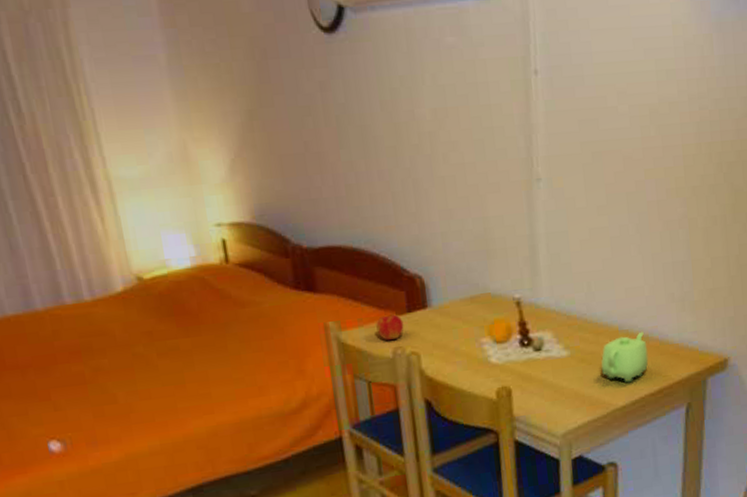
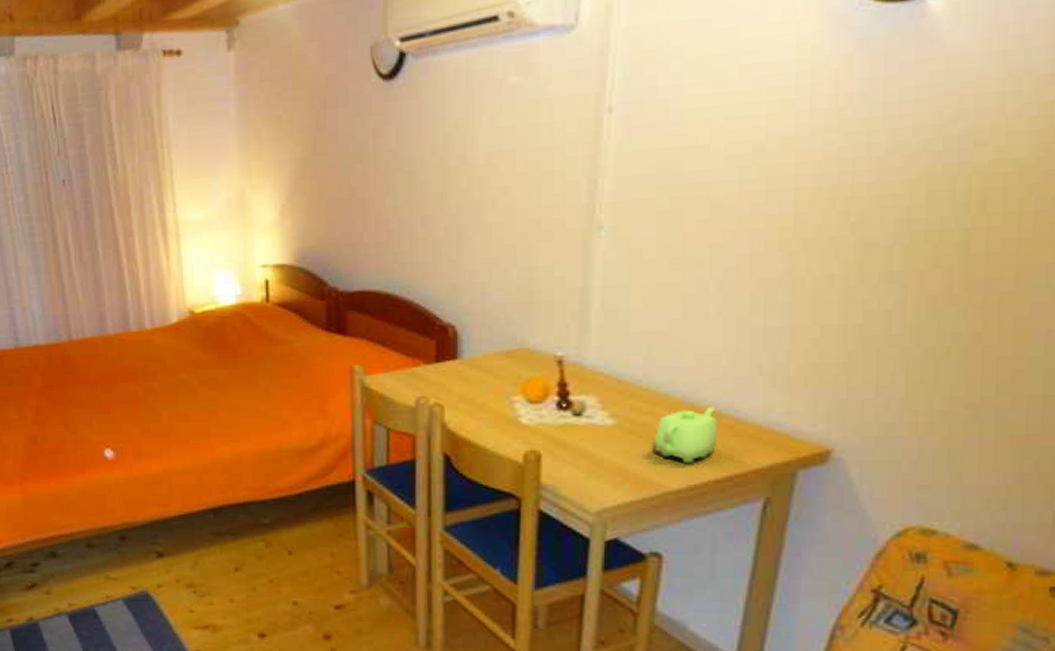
apple: present [376,314,404,341] -> none [402,363,431,390]

